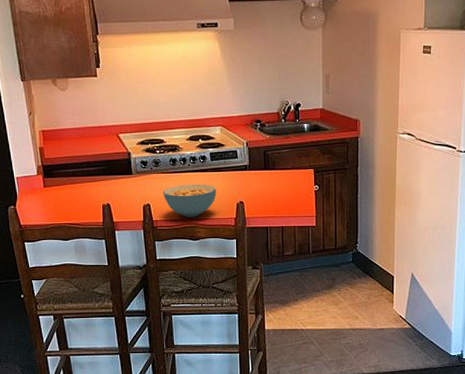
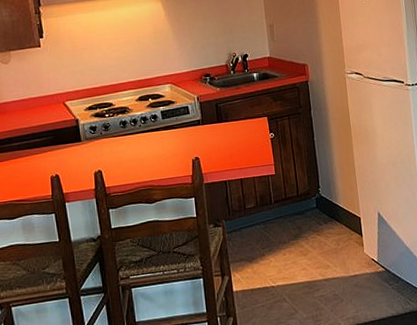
cereal bowl: present [162,184,216,217] -> none [114,143,171,180]

